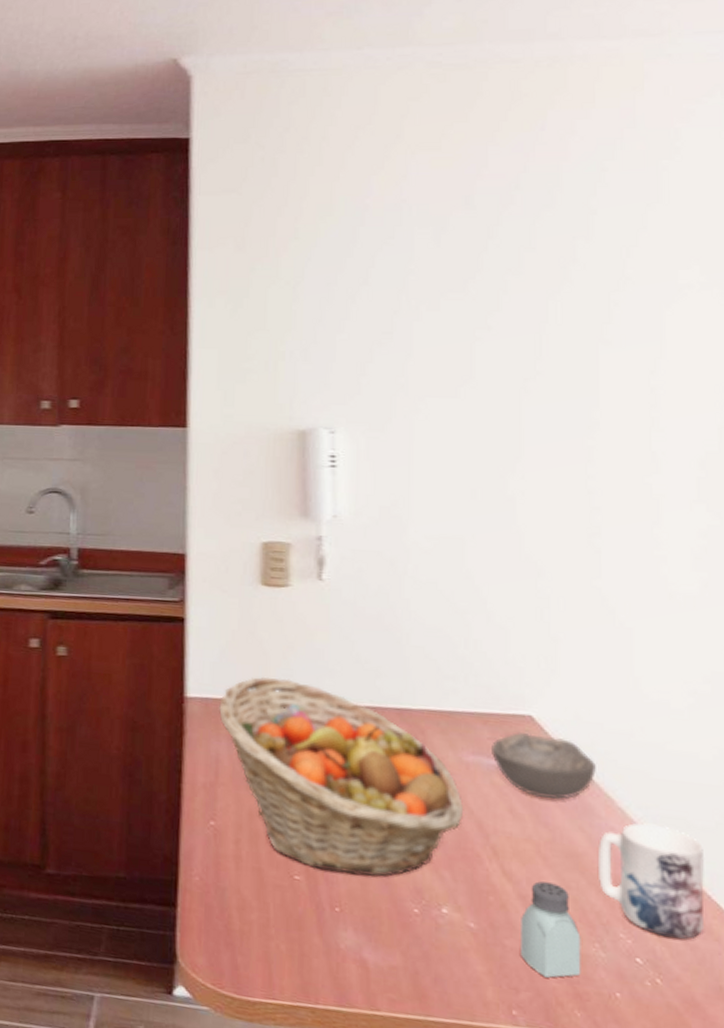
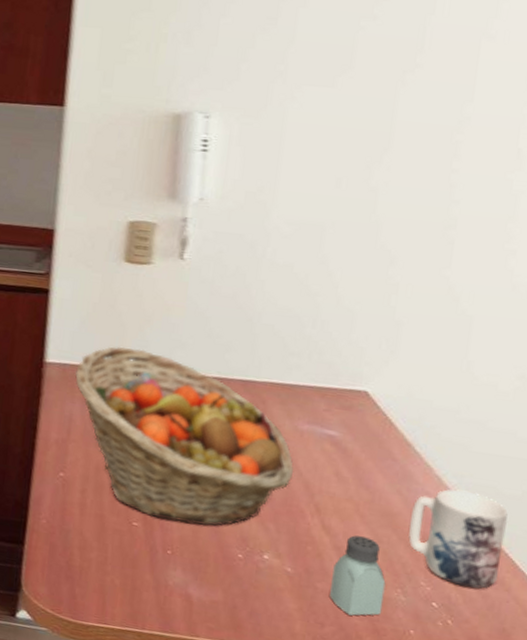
bowl: present [492,731,596,800] -> none [325,405,421,467]

